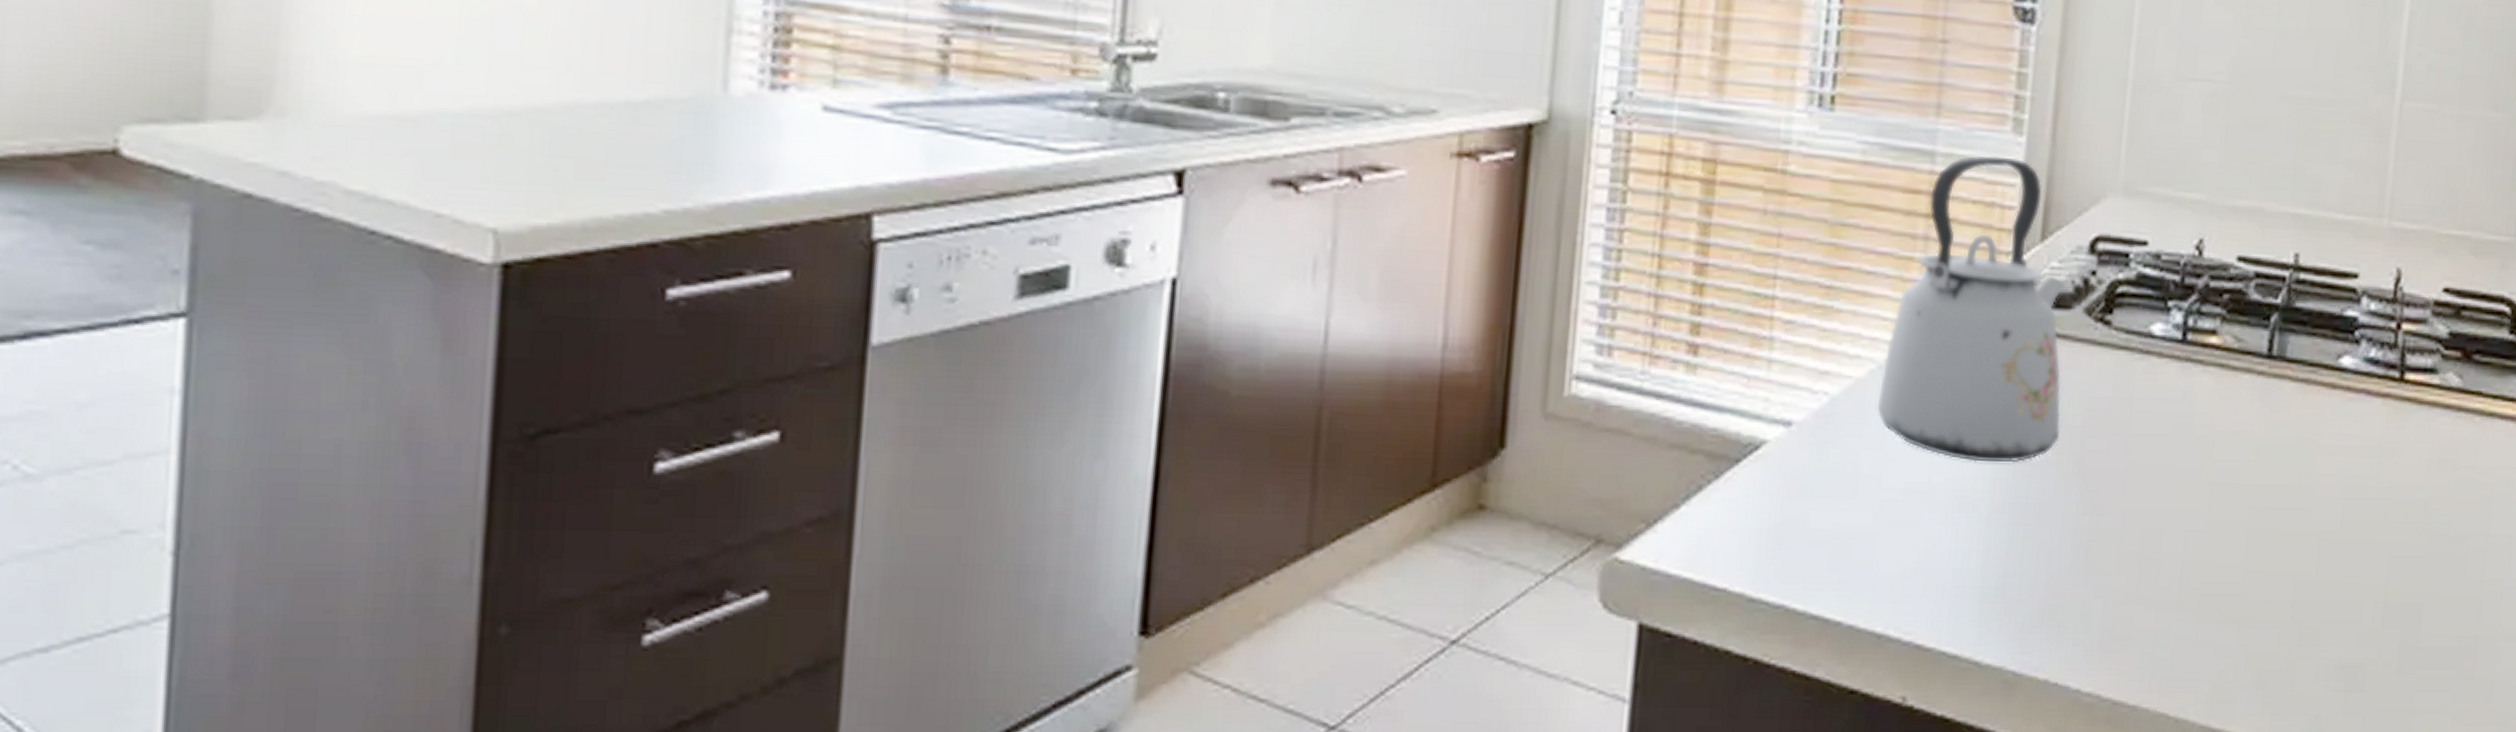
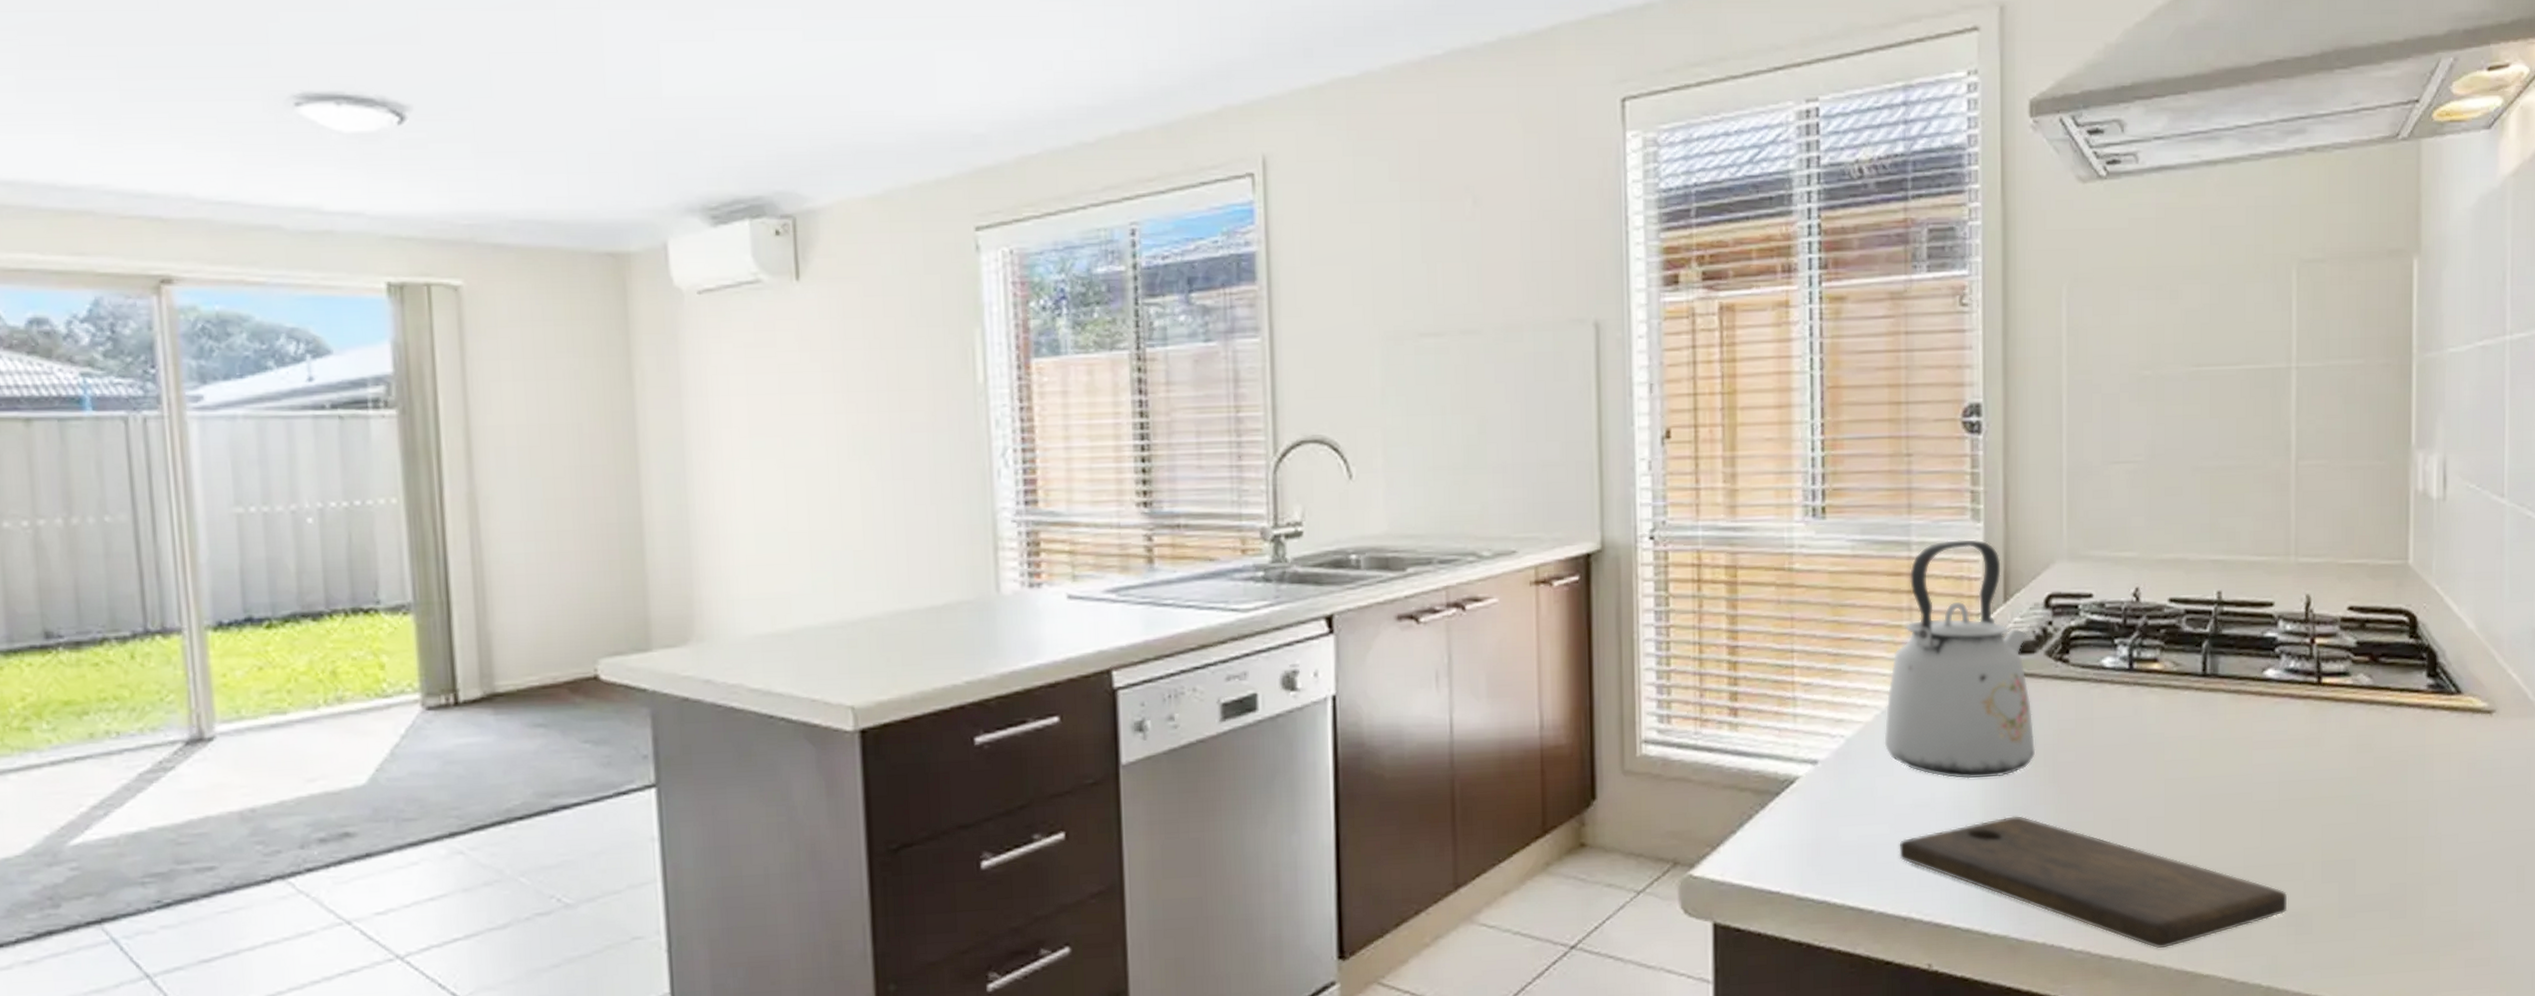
cutting board: none [1880,514,2341,698] -> present [1899,816,2288,949]

